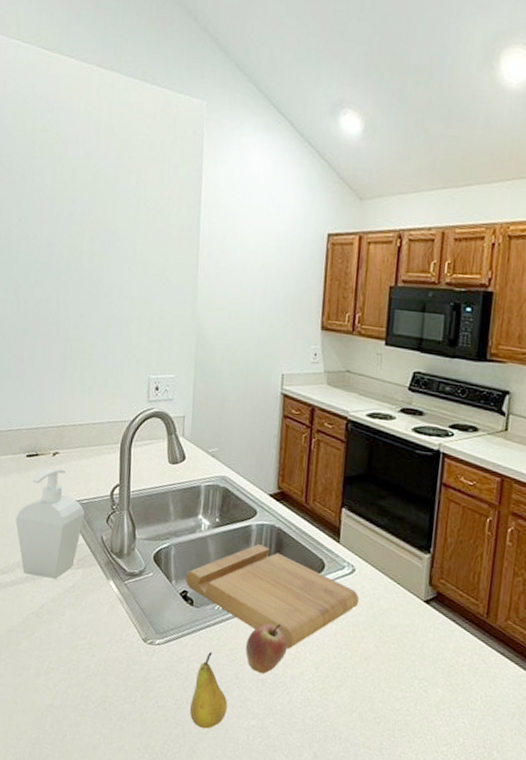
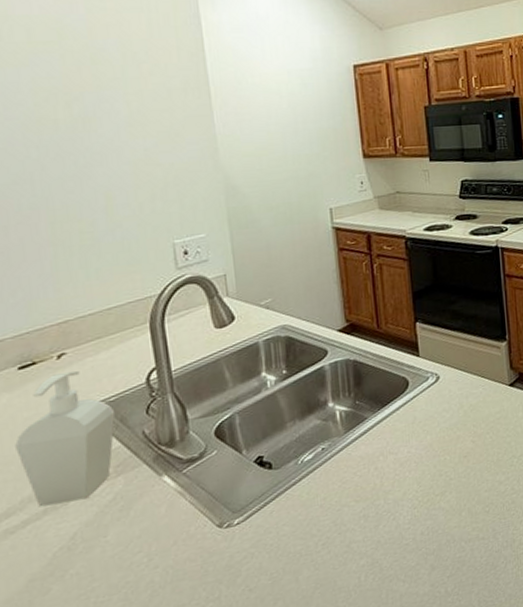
cutting board: present [185,544,360,649] -> none [257,382,449,475]
fruit: present [190,652,228,729] -> none [288,509,332,592]
fruit: present [246,623,288,674] -> none [340,454,385,511]

